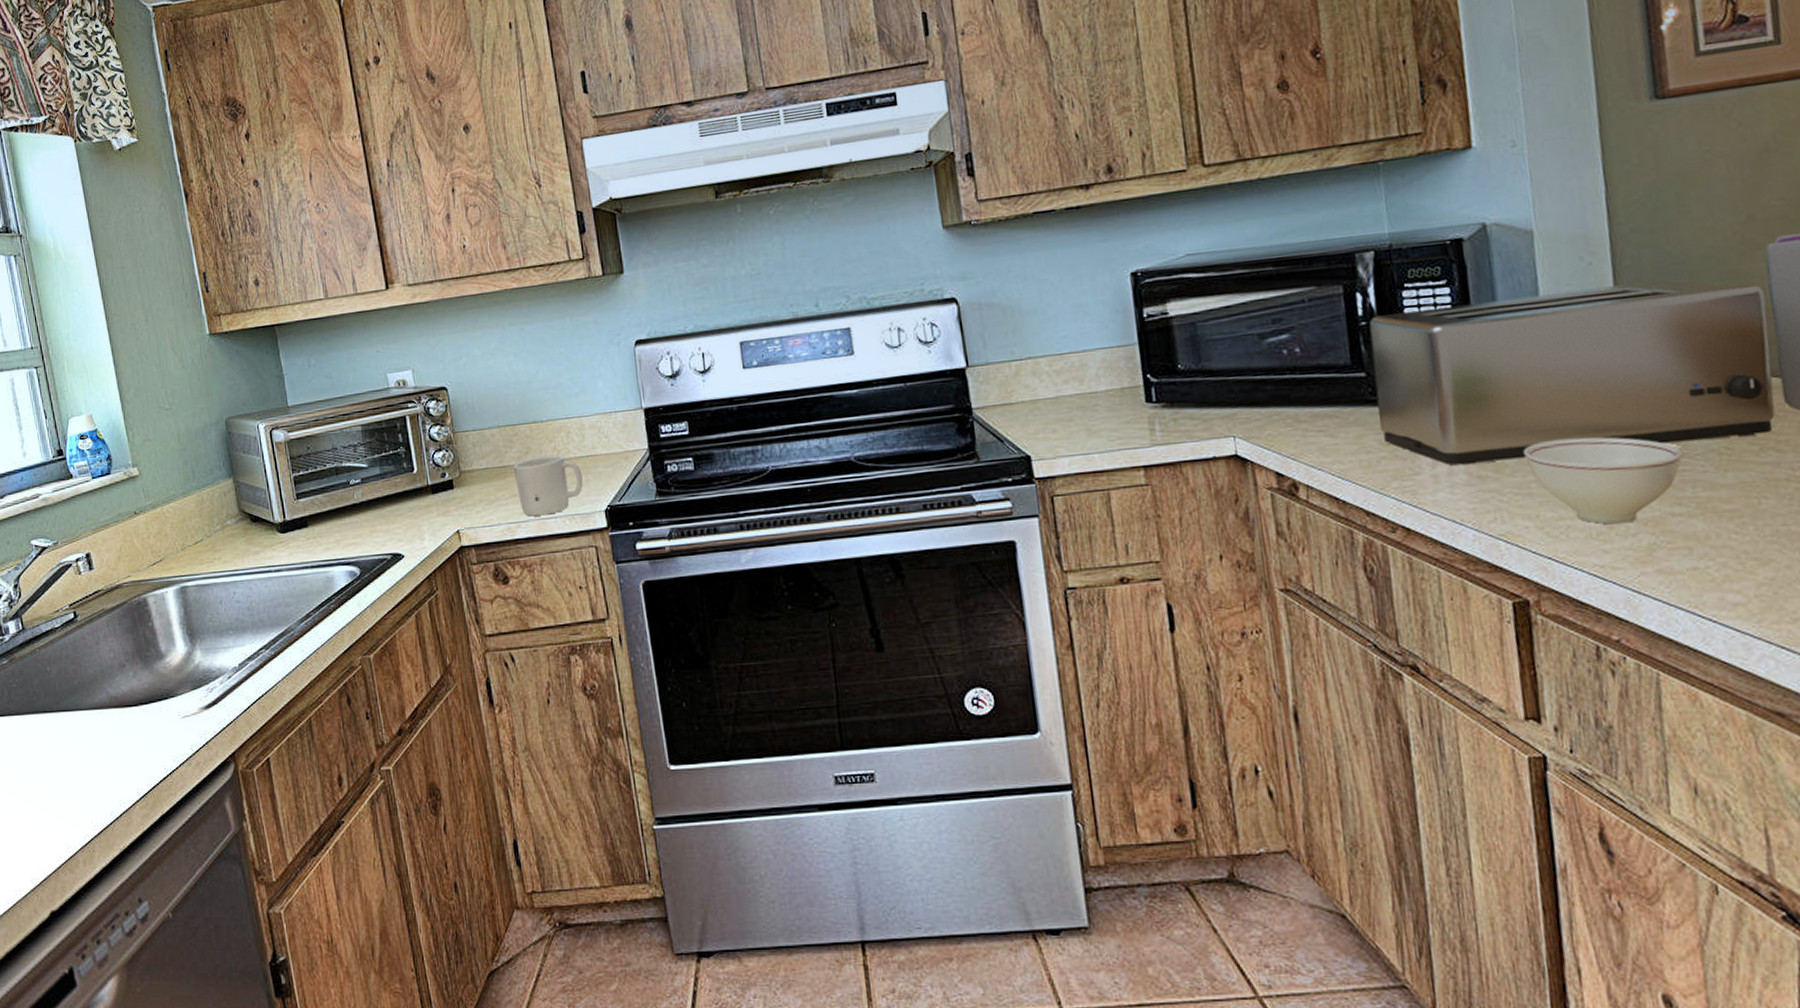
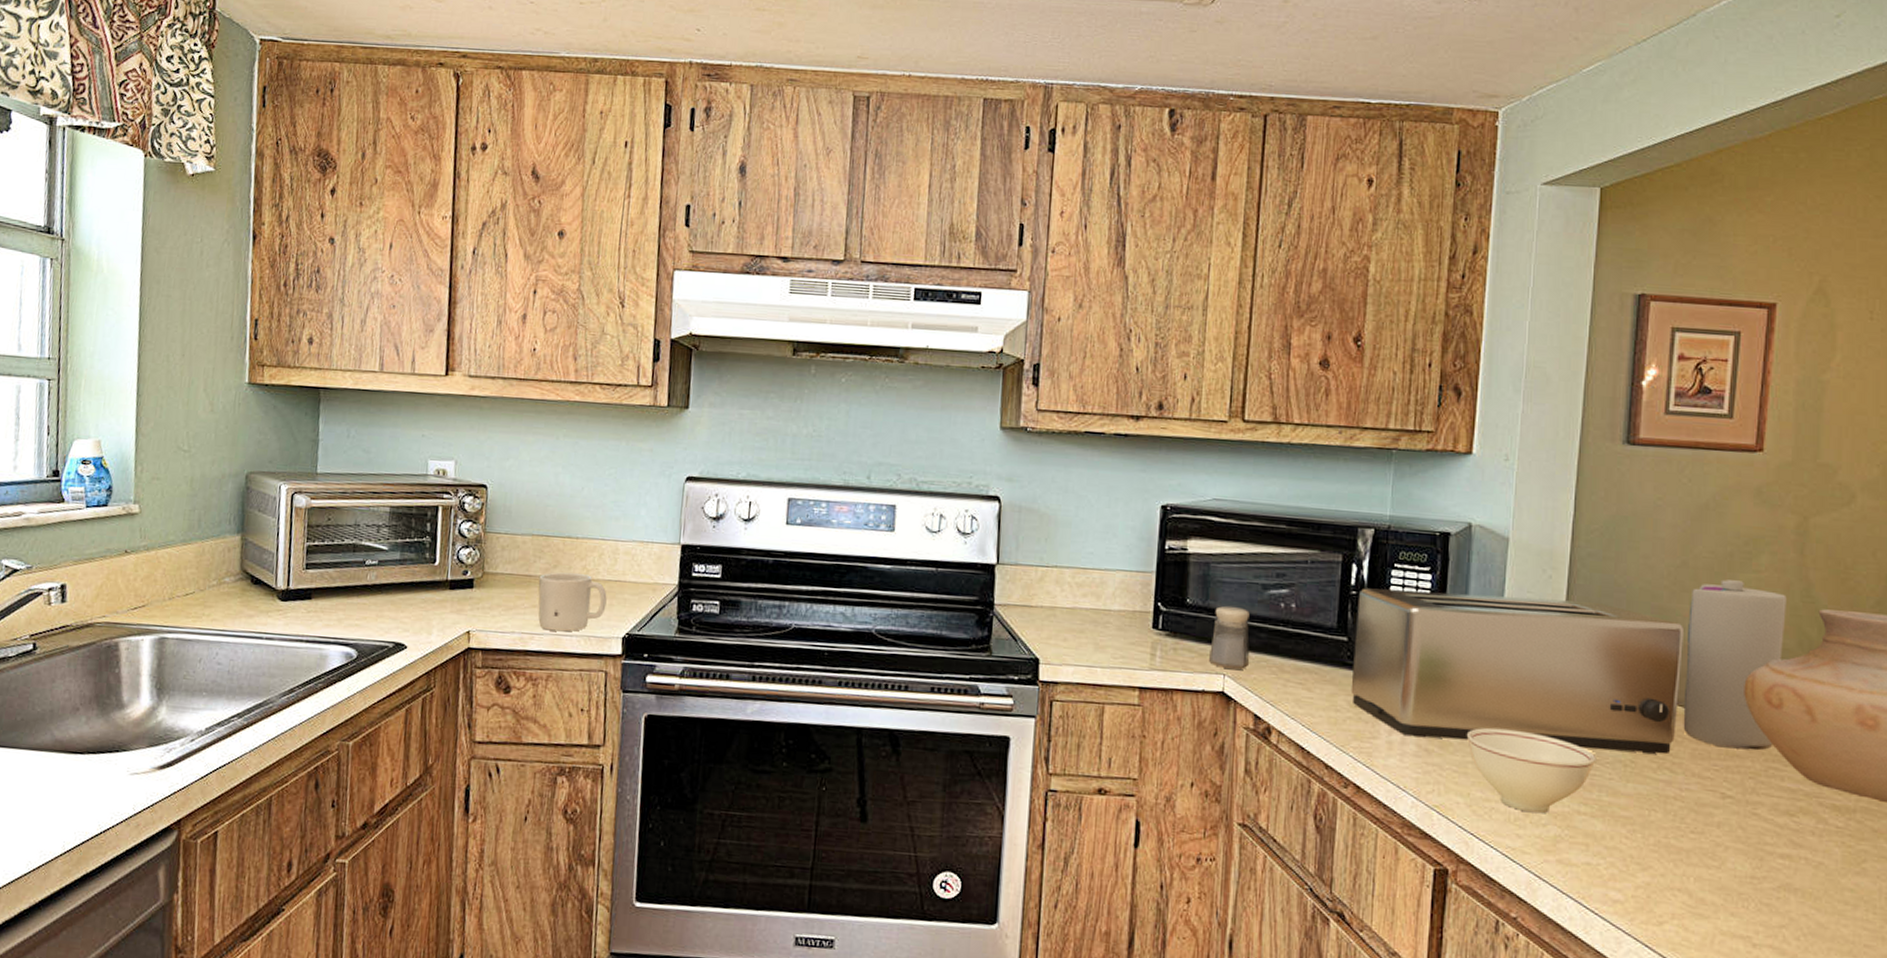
salt shaker: none [1211,362,1260,430] -> present [1209,605,1250,670]

